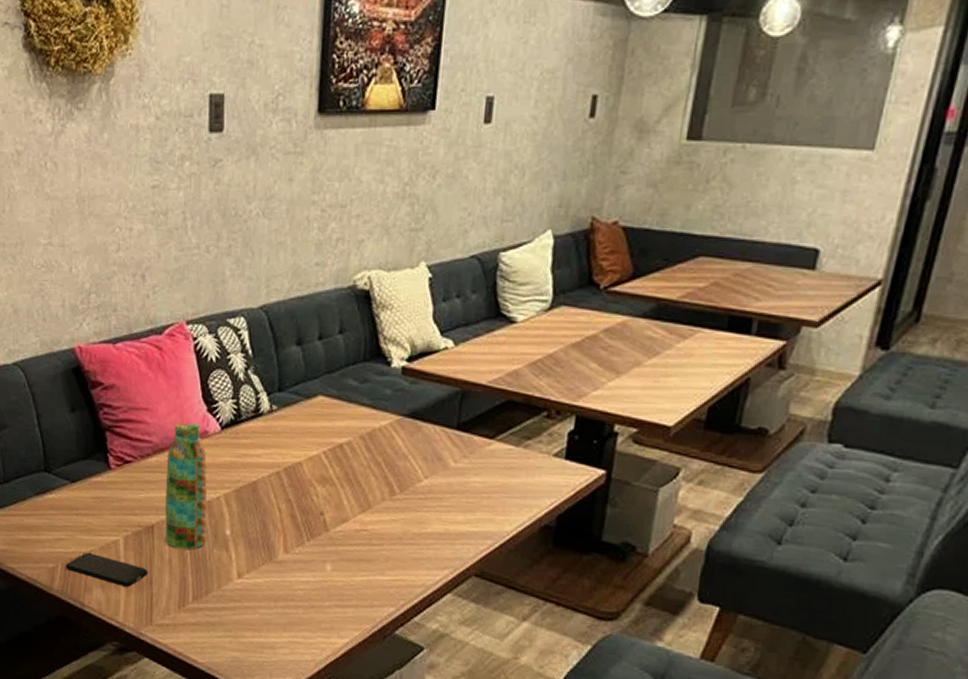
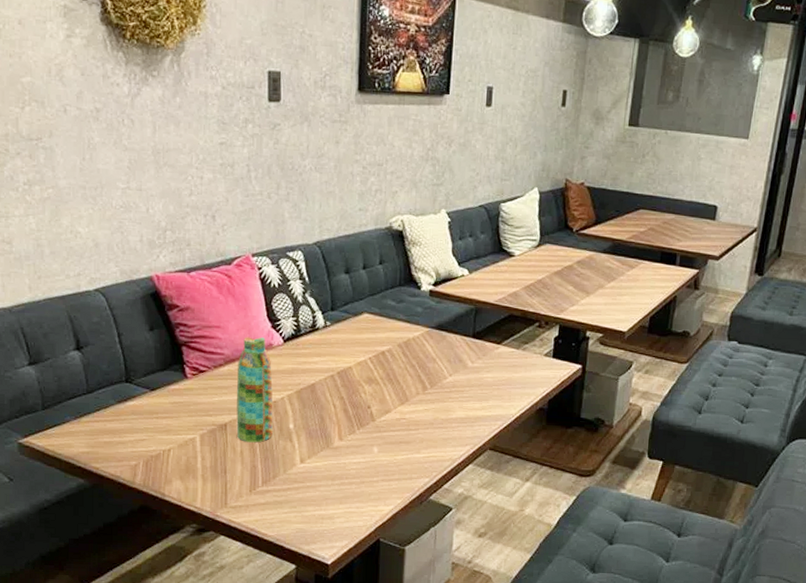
smartphone: present [65,552,148,587] -> none [147,449,222,477]

